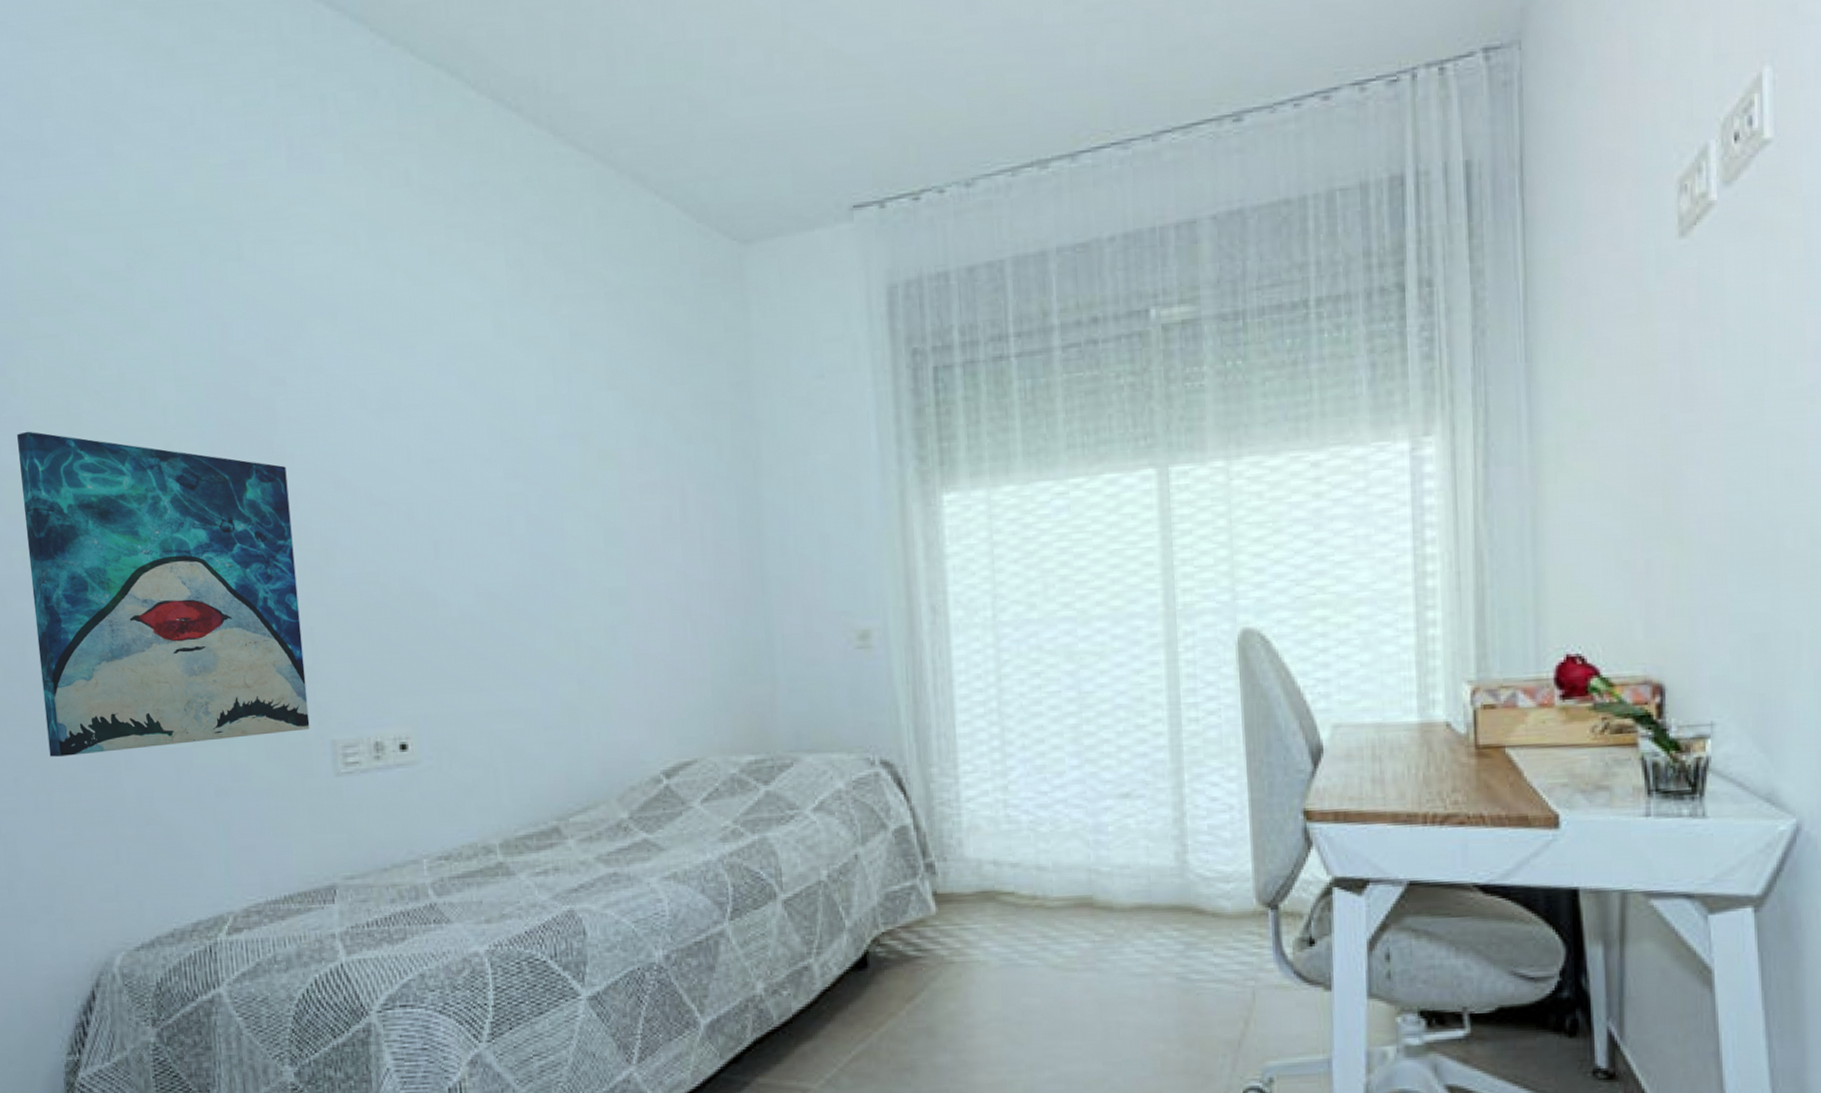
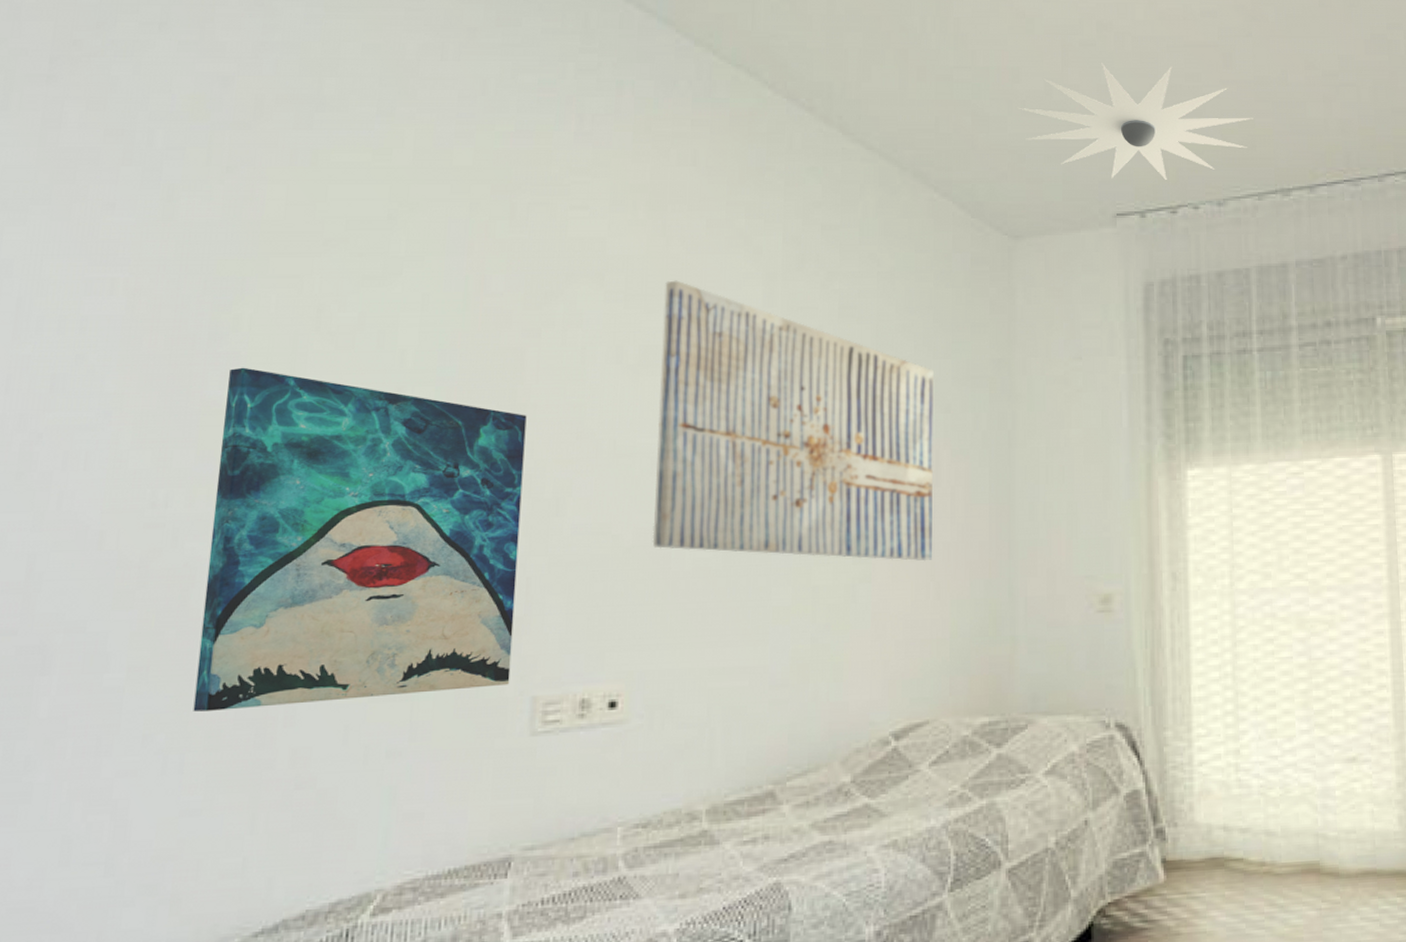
wall art: none [396,315,687,601] -> present [652,280,934,562]
ceiling light: none [736,18,1004,164] -> present [1017,63,1254,181]

